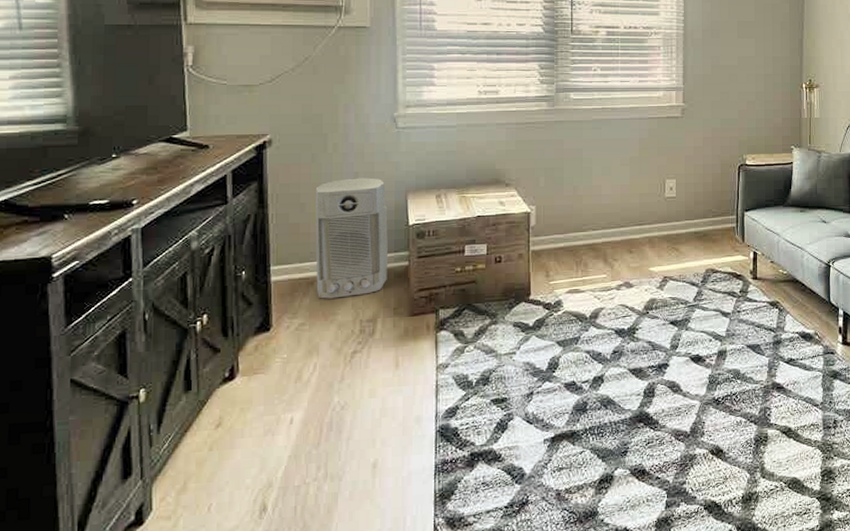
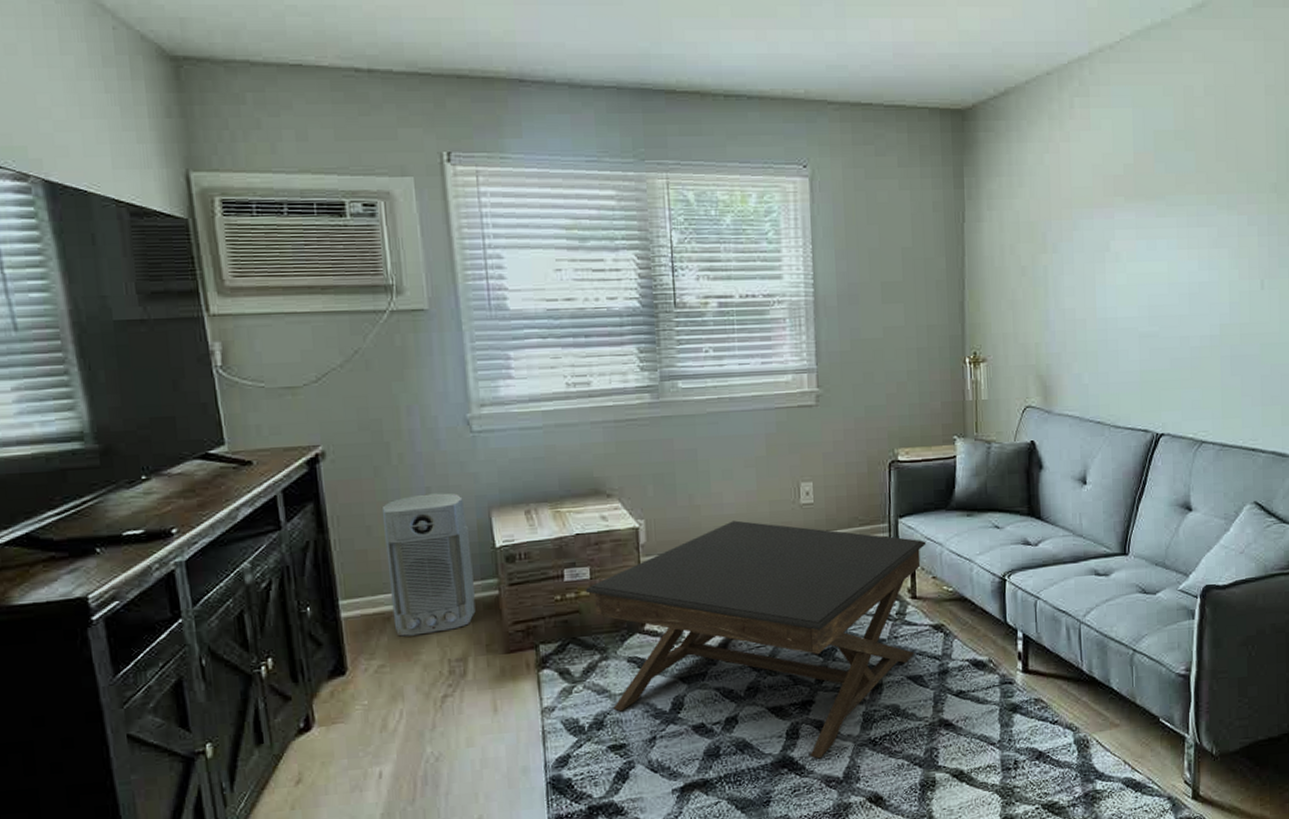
coffee table: none [481,209,767,415] -> present [585,520,926,759]

